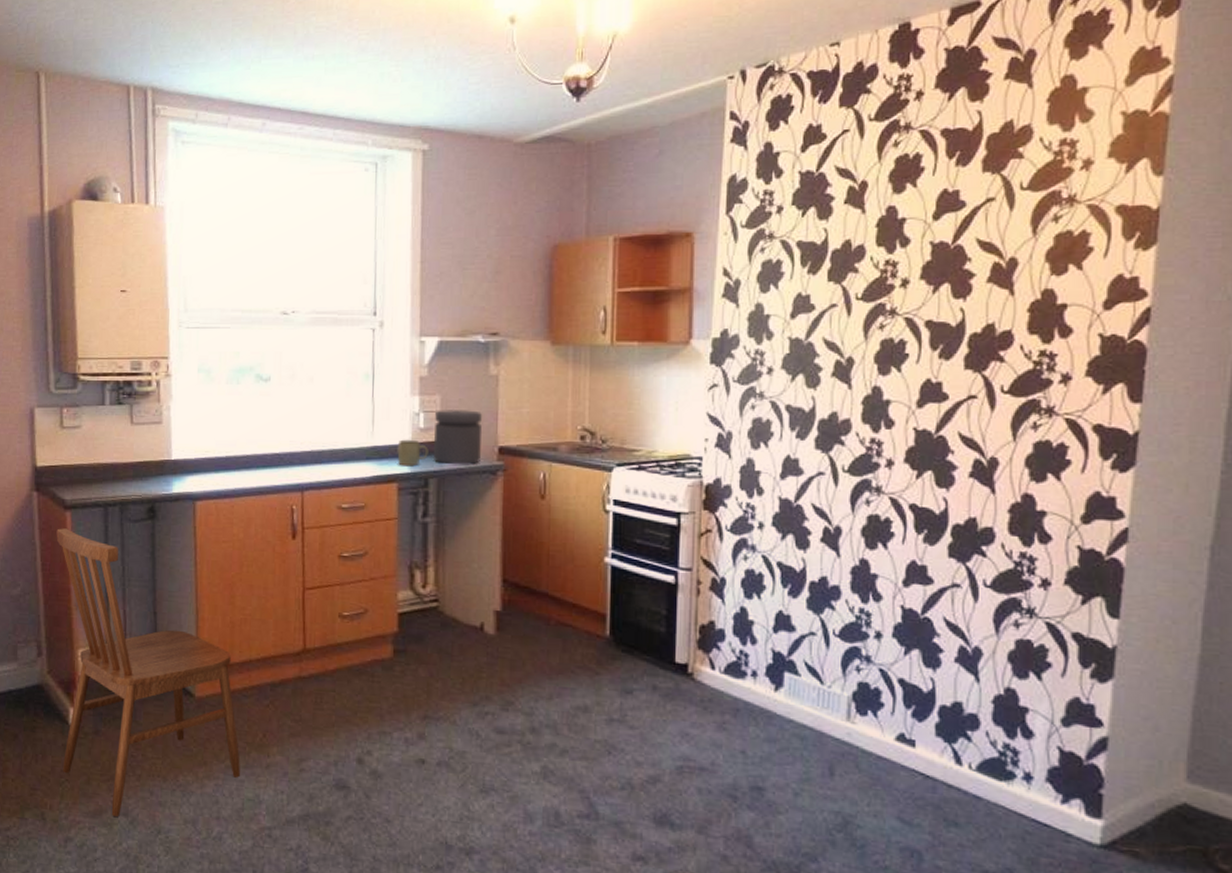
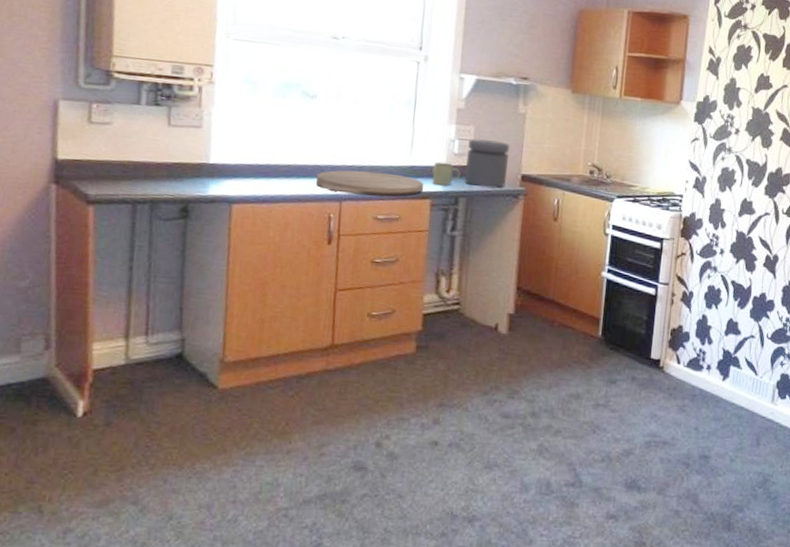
dining chair: present [56,528,240,817] -> none [67,222,261,505]
cutting board: none [275,455,389,484] -> present [316,170,424,198]

